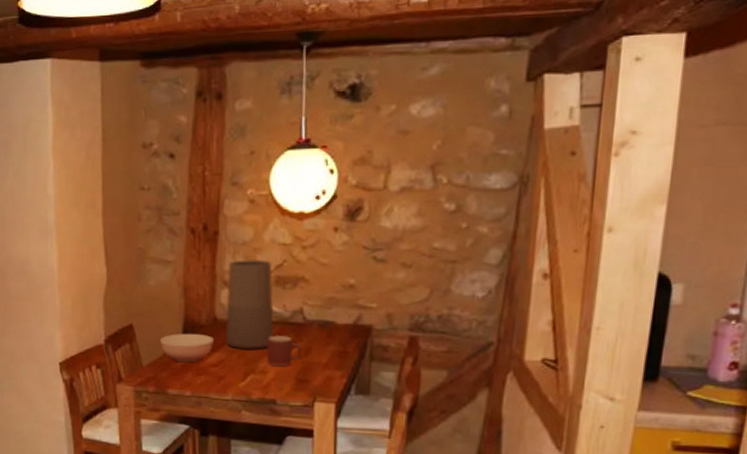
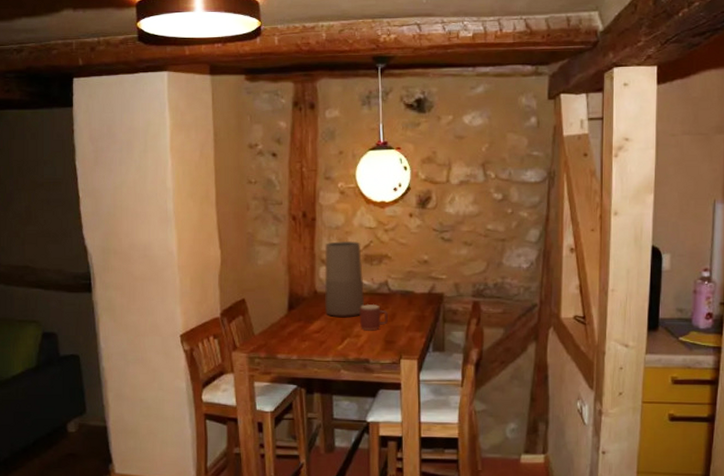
bowl: present [159,333,215,363] -> none [268,305,316,331]

